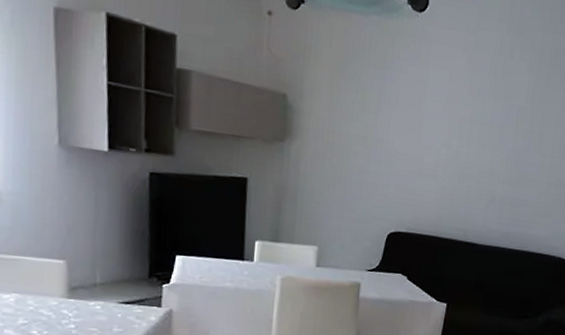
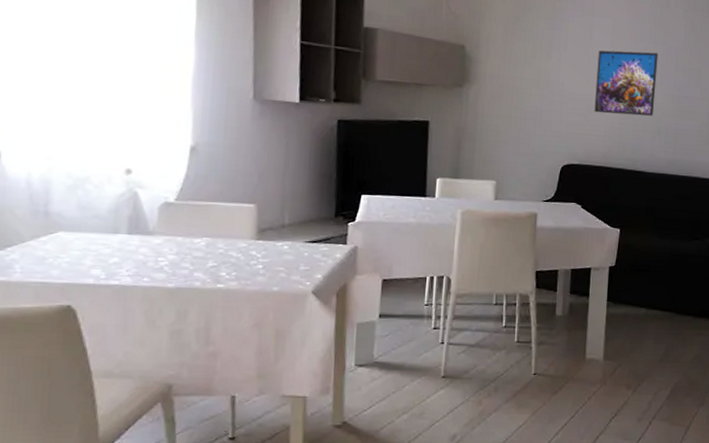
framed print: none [425,106,498,183] -> present [594,50,659,116]

